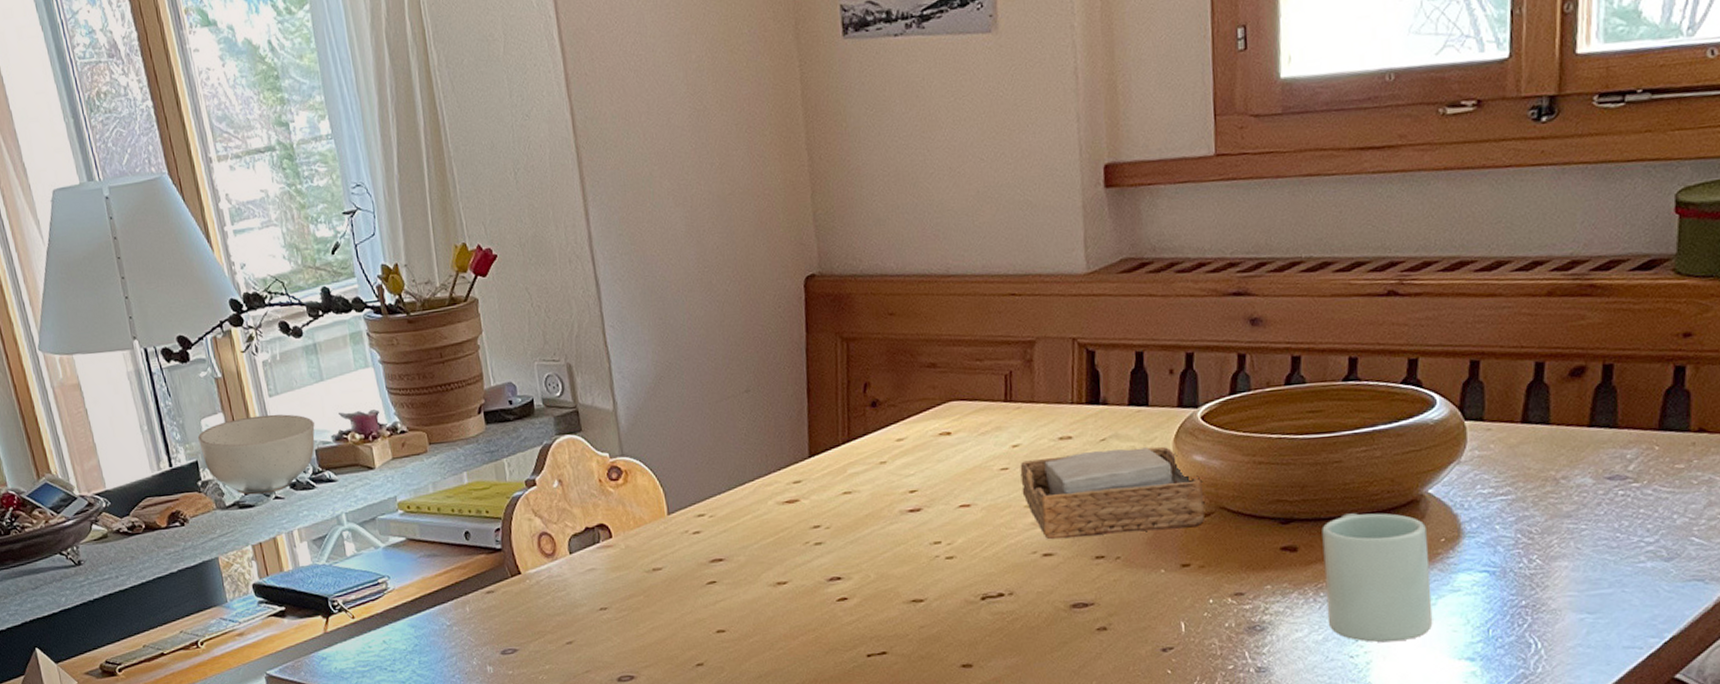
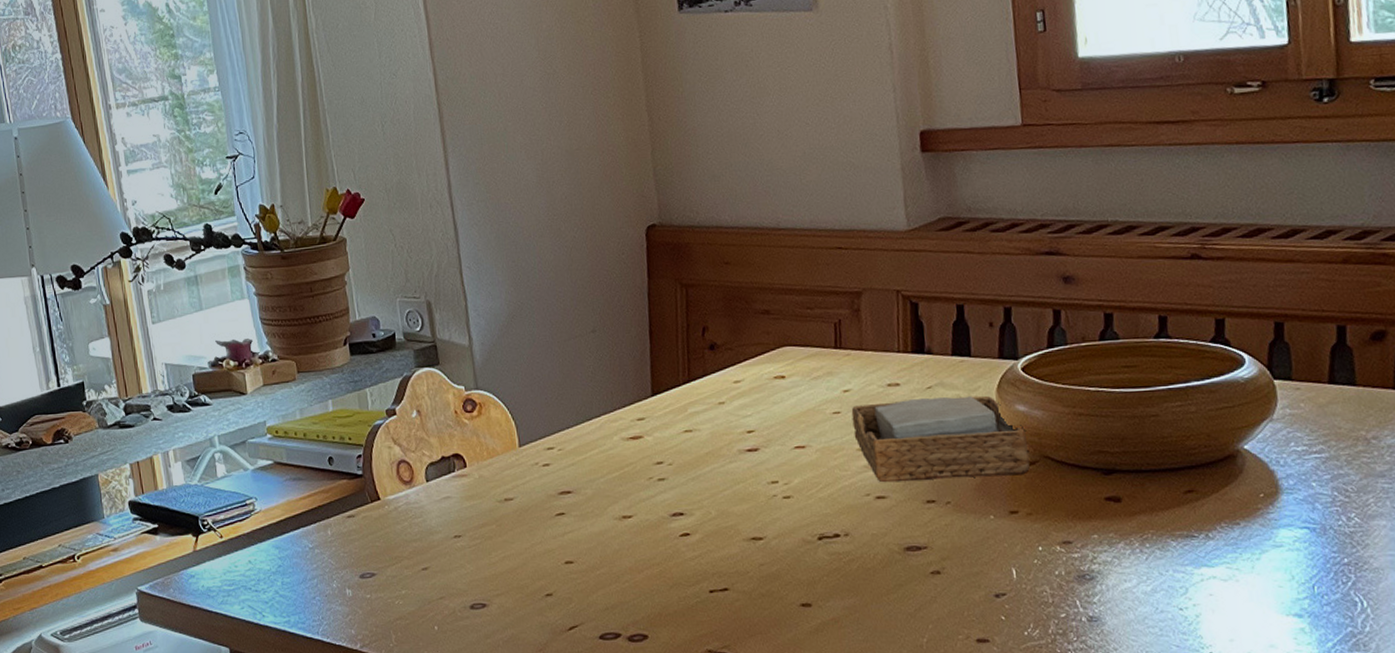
bowl: present [197,414,315,495] -> none [85,340,193,416]
mug: present [1322,513,1433,643] -> none [1143,466,1259,596]

